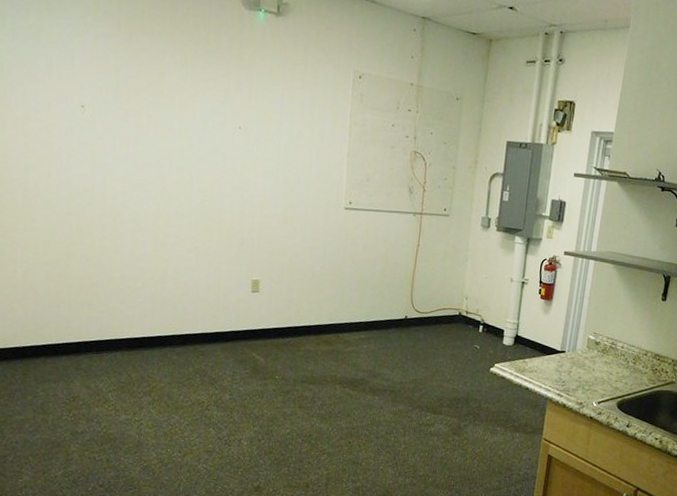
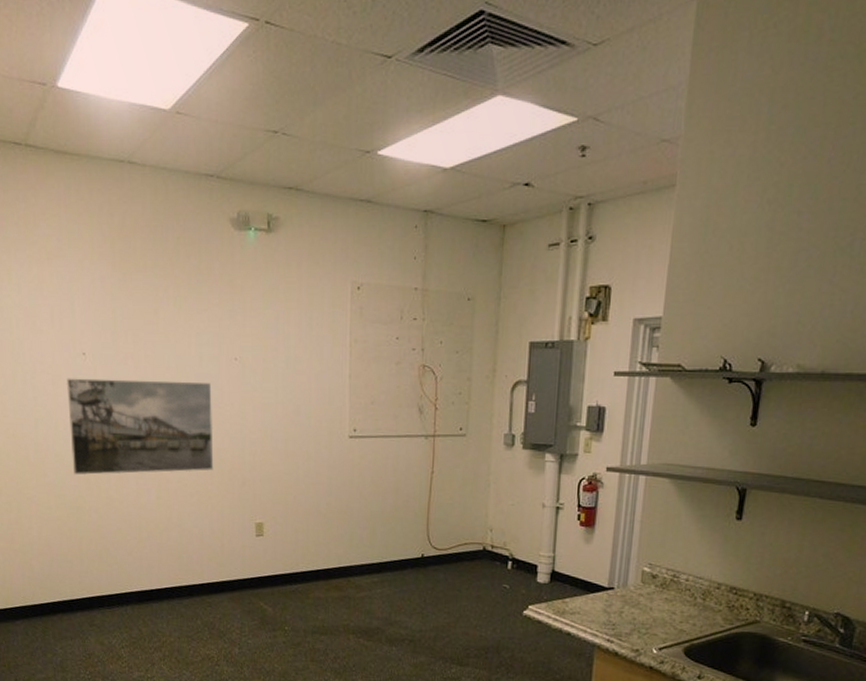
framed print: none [61,128,215,229] -> present [66,378,214,476]

